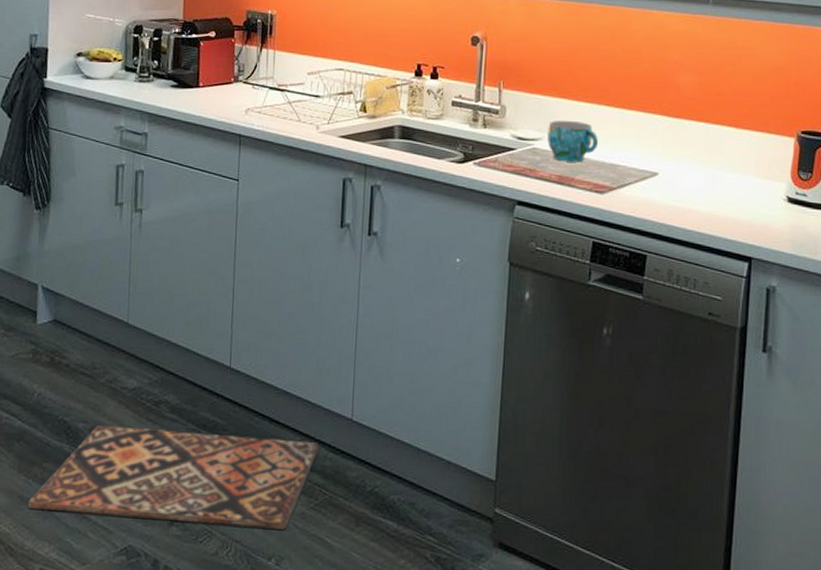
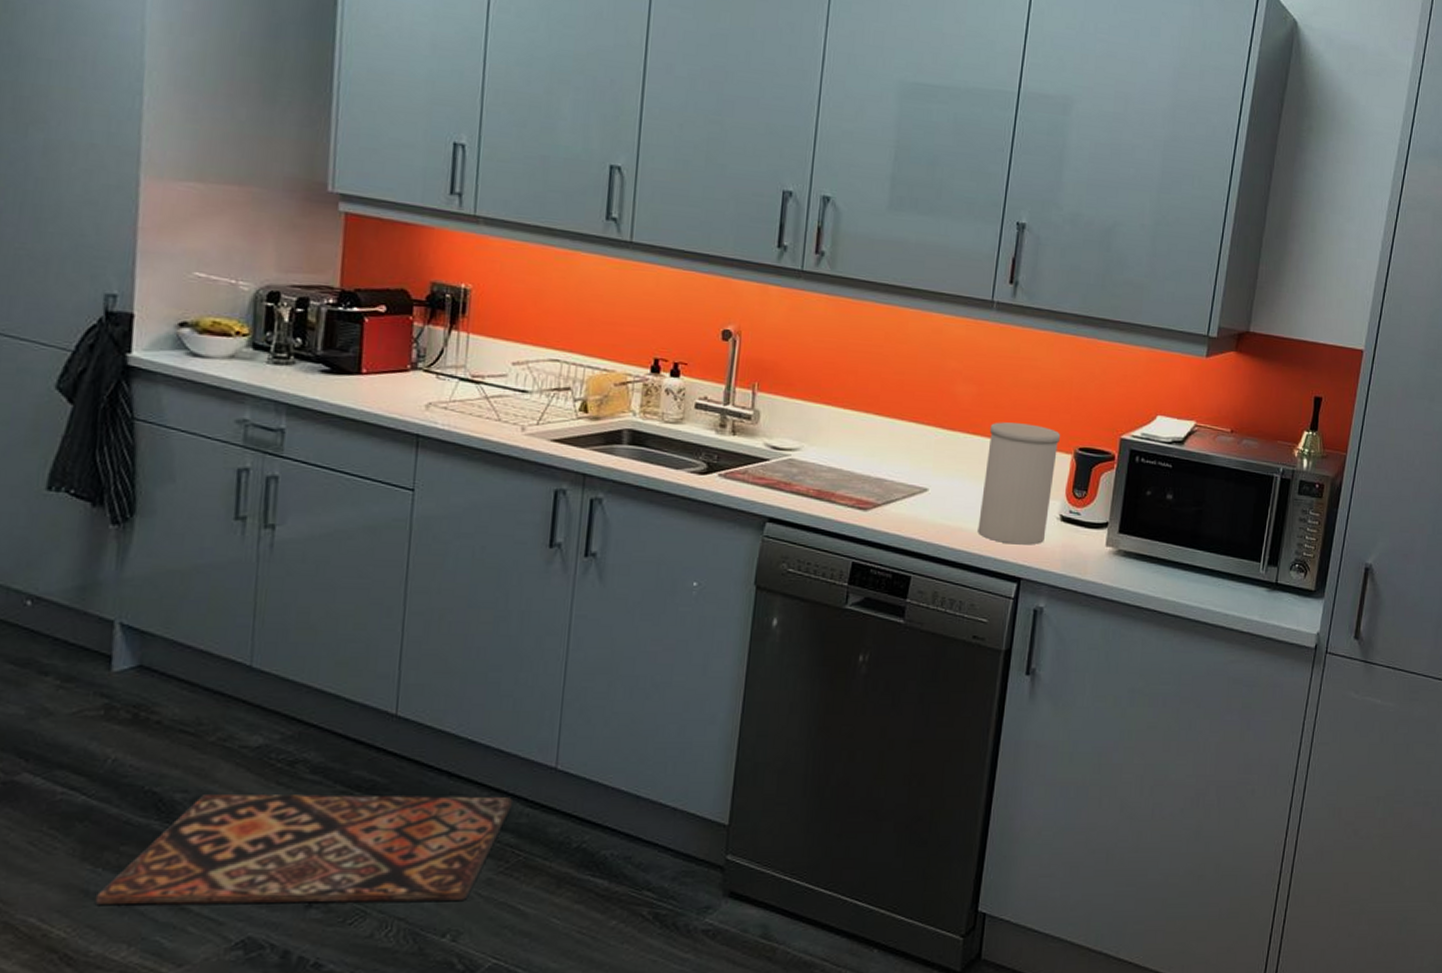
cup: present [547,120,599,163] -> none [806,428,865,476]
canister: none [707,109,783,226] -> present [978,422,1061,545]

